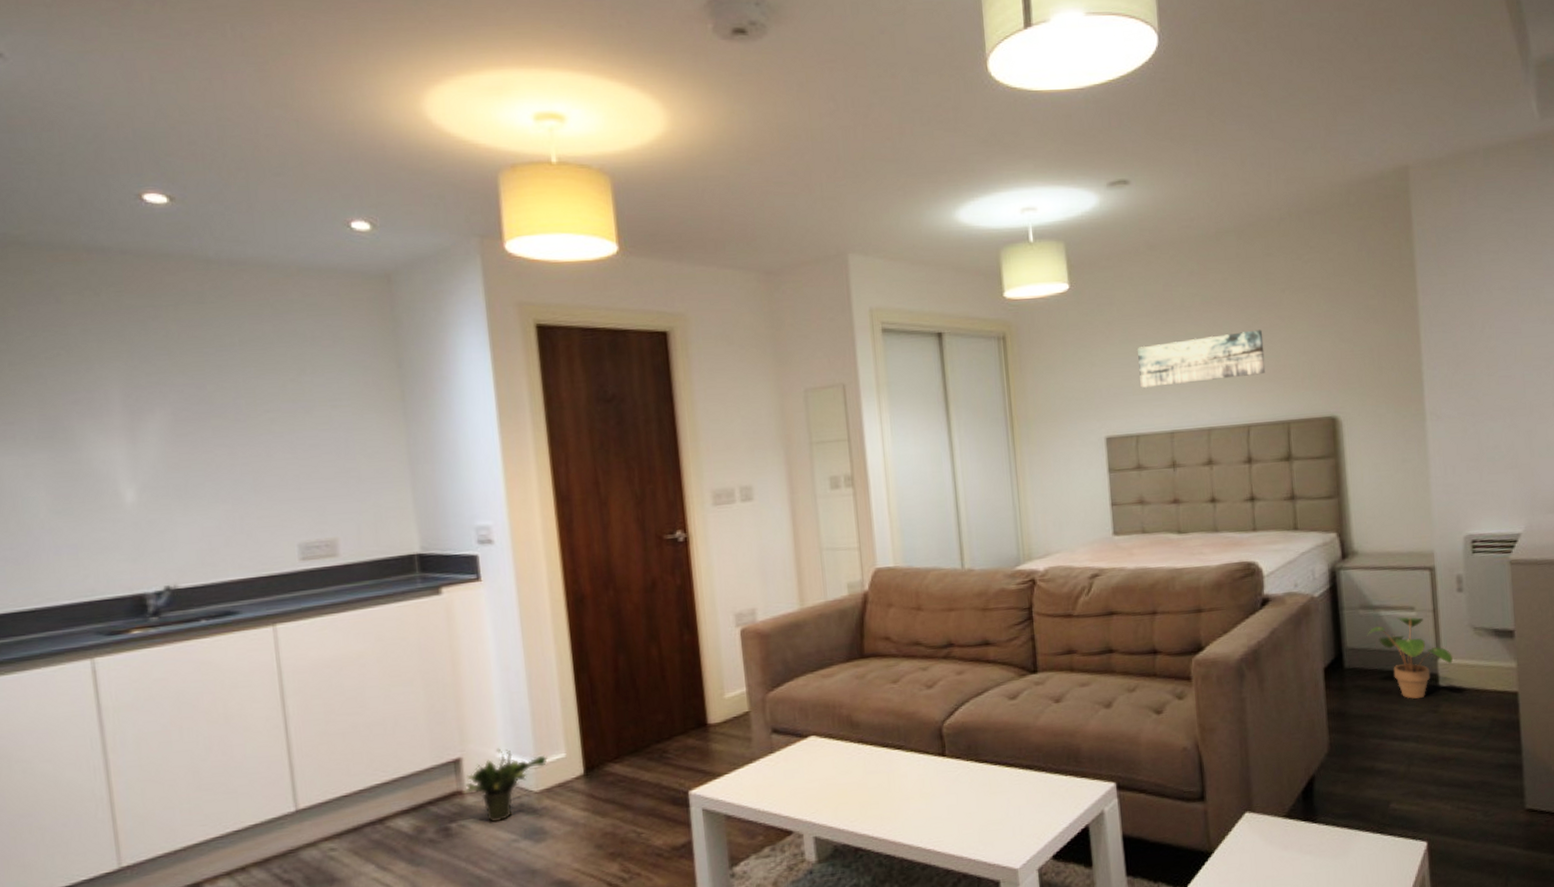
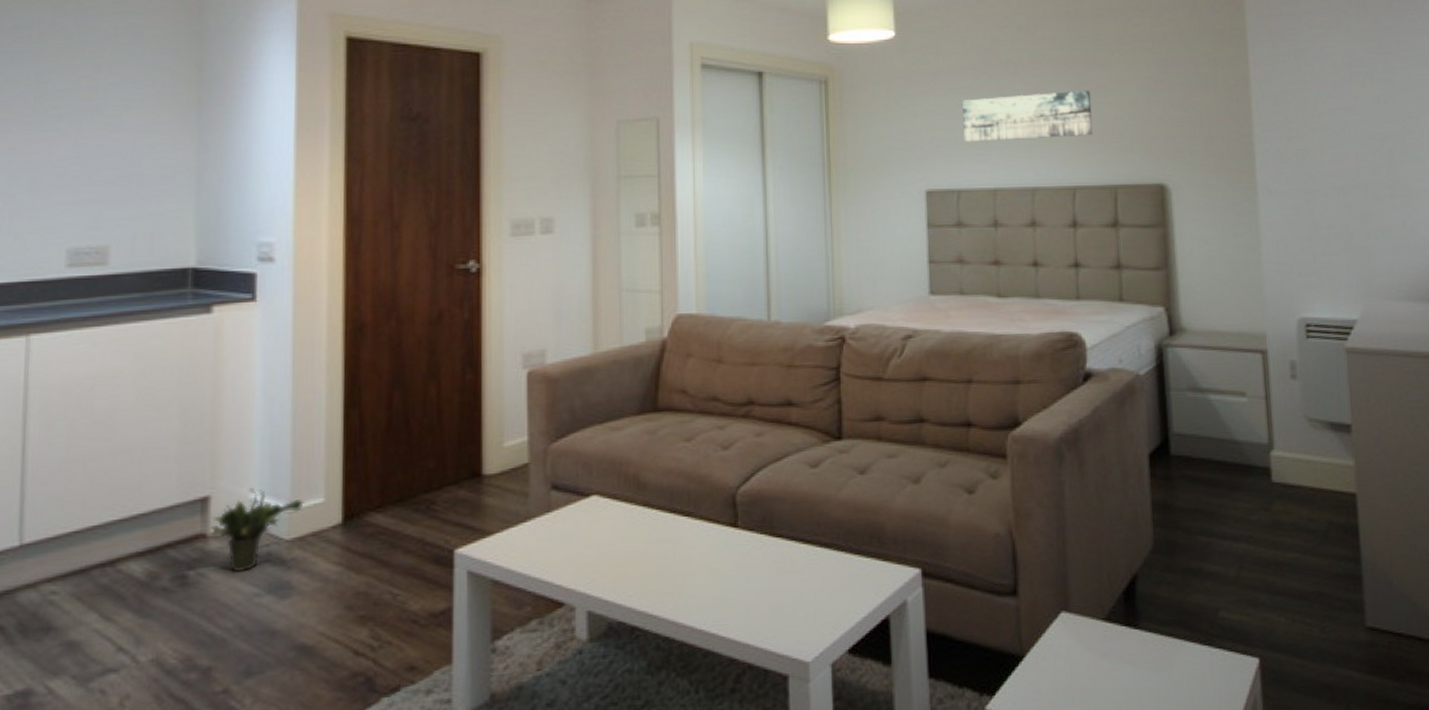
potted plant: present [1367,617,1454,699] -> none [1195,402,1287,495]

